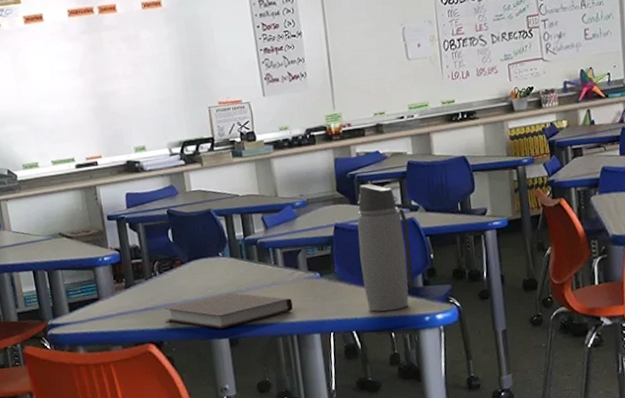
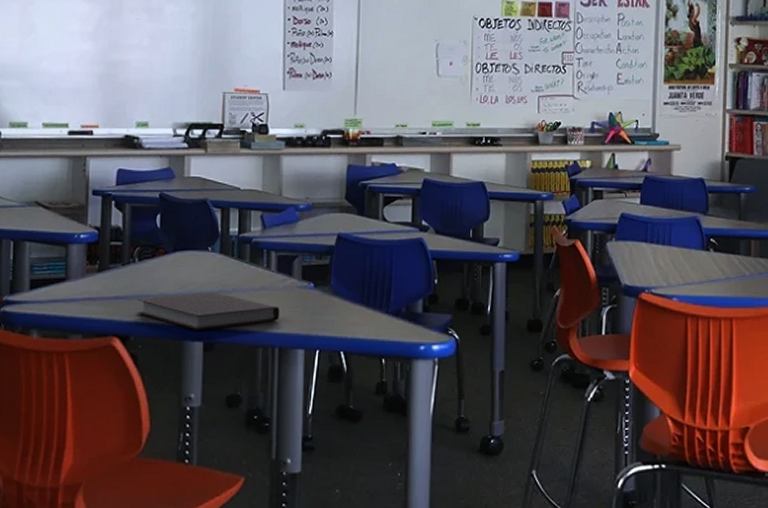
water bottle: present [357,183,414,312] -> none [359,196,415,335]

